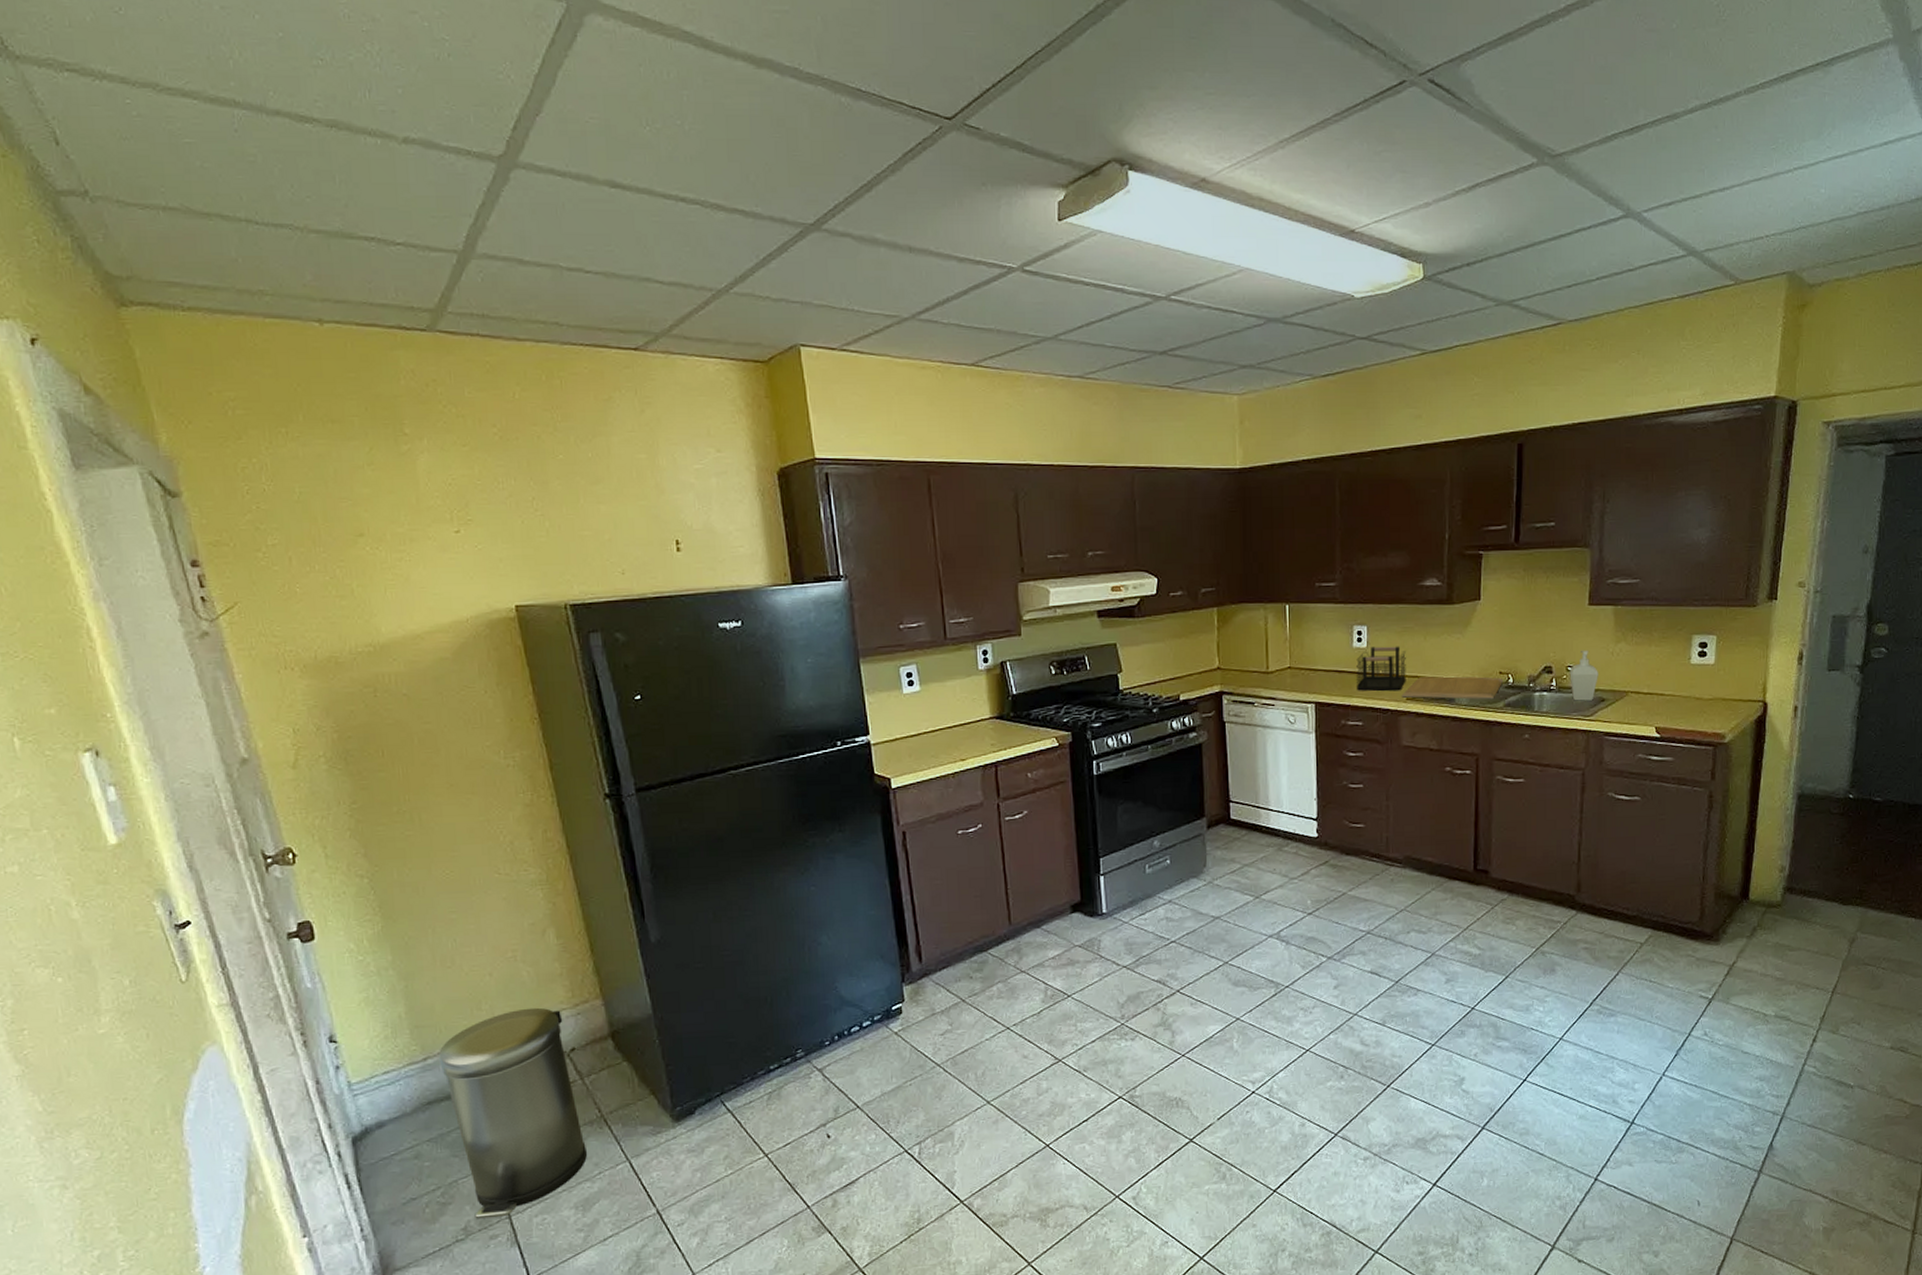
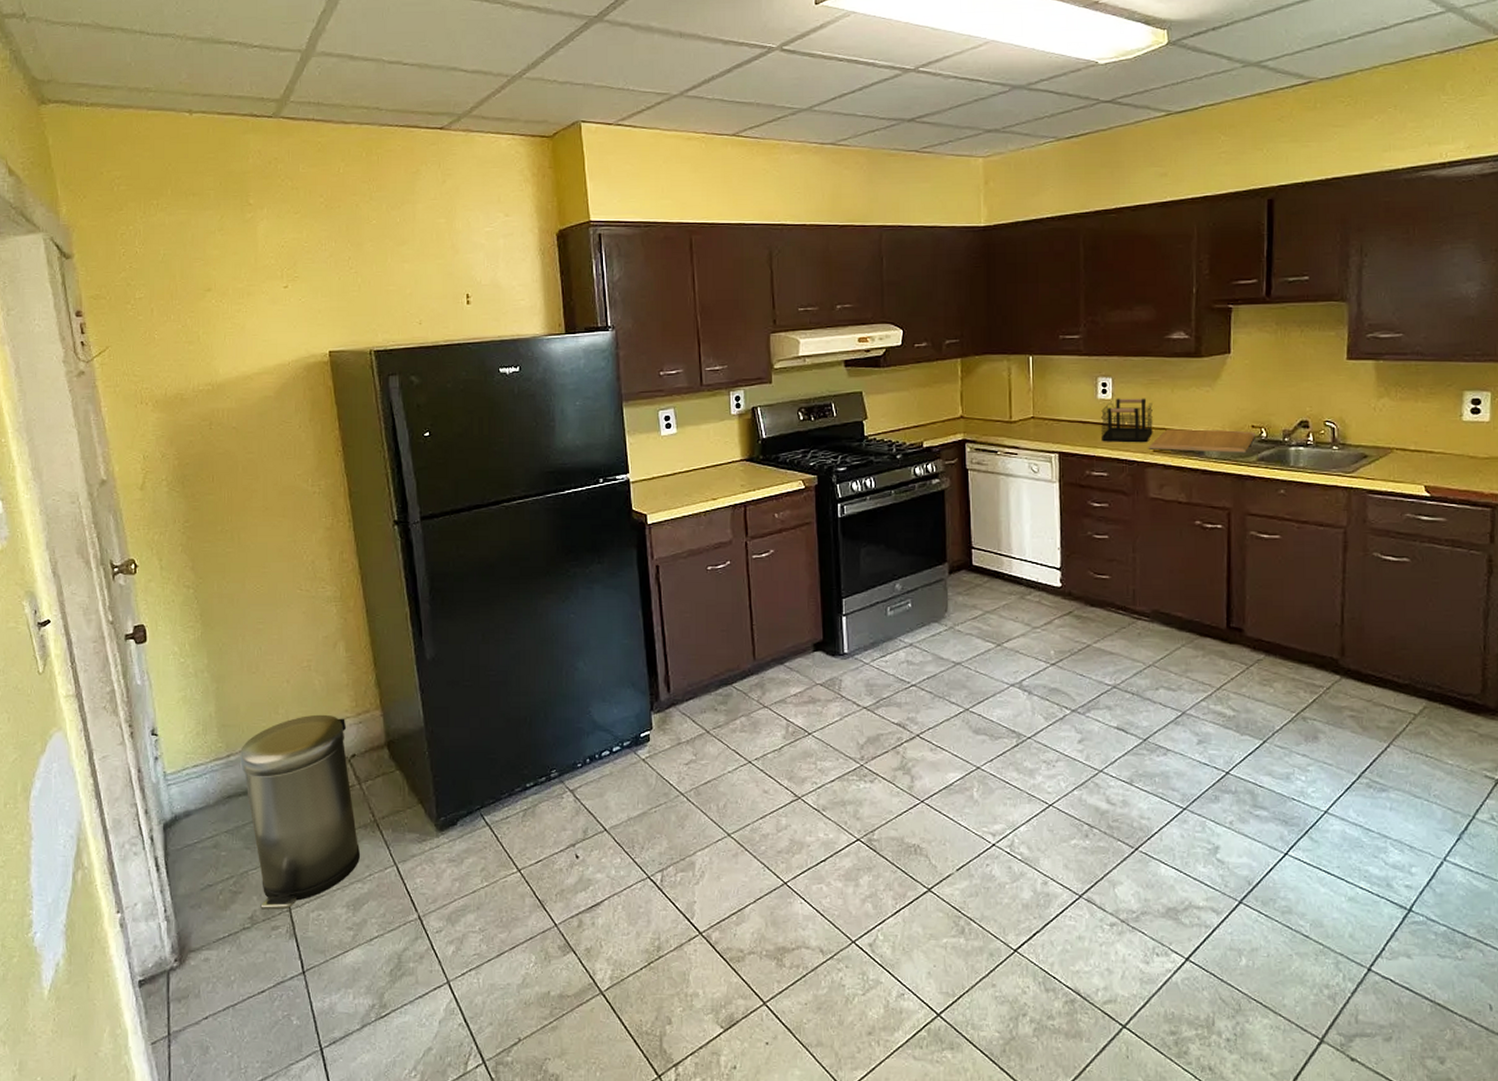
soap bottle: present [1569,650,1598,701] -> none [1328,404,1360,457]

